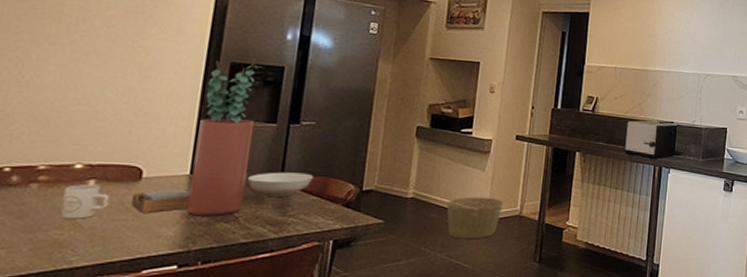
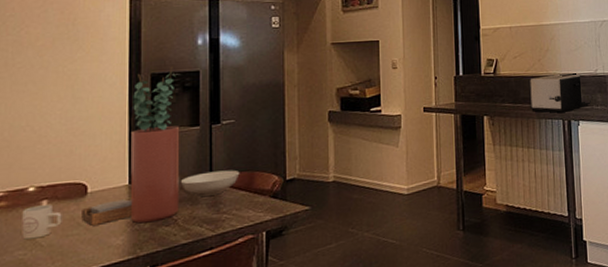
basket: present [446,196,504,240] -> none [367,171,421,217]

